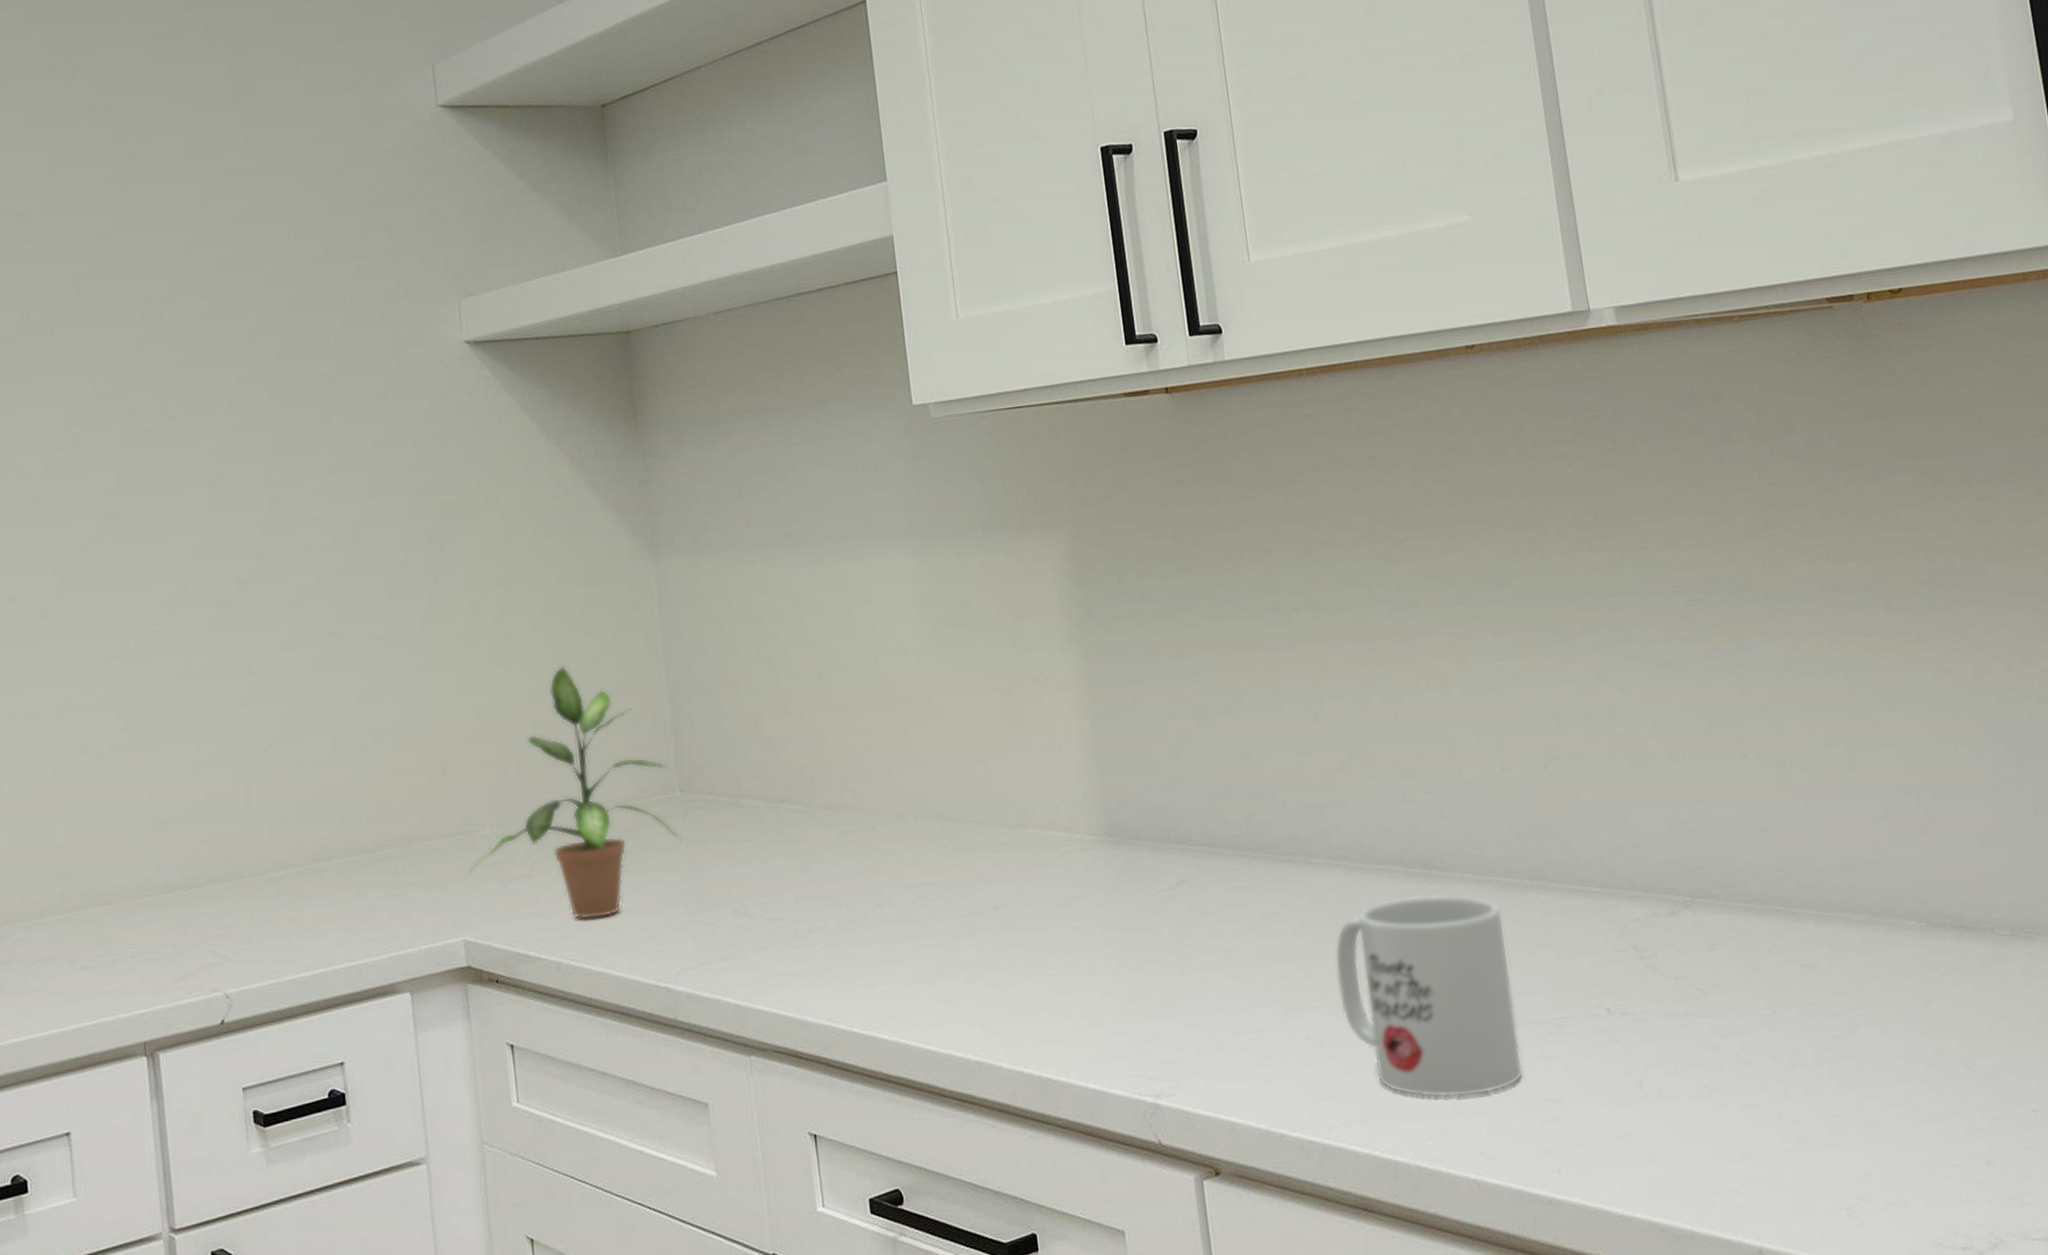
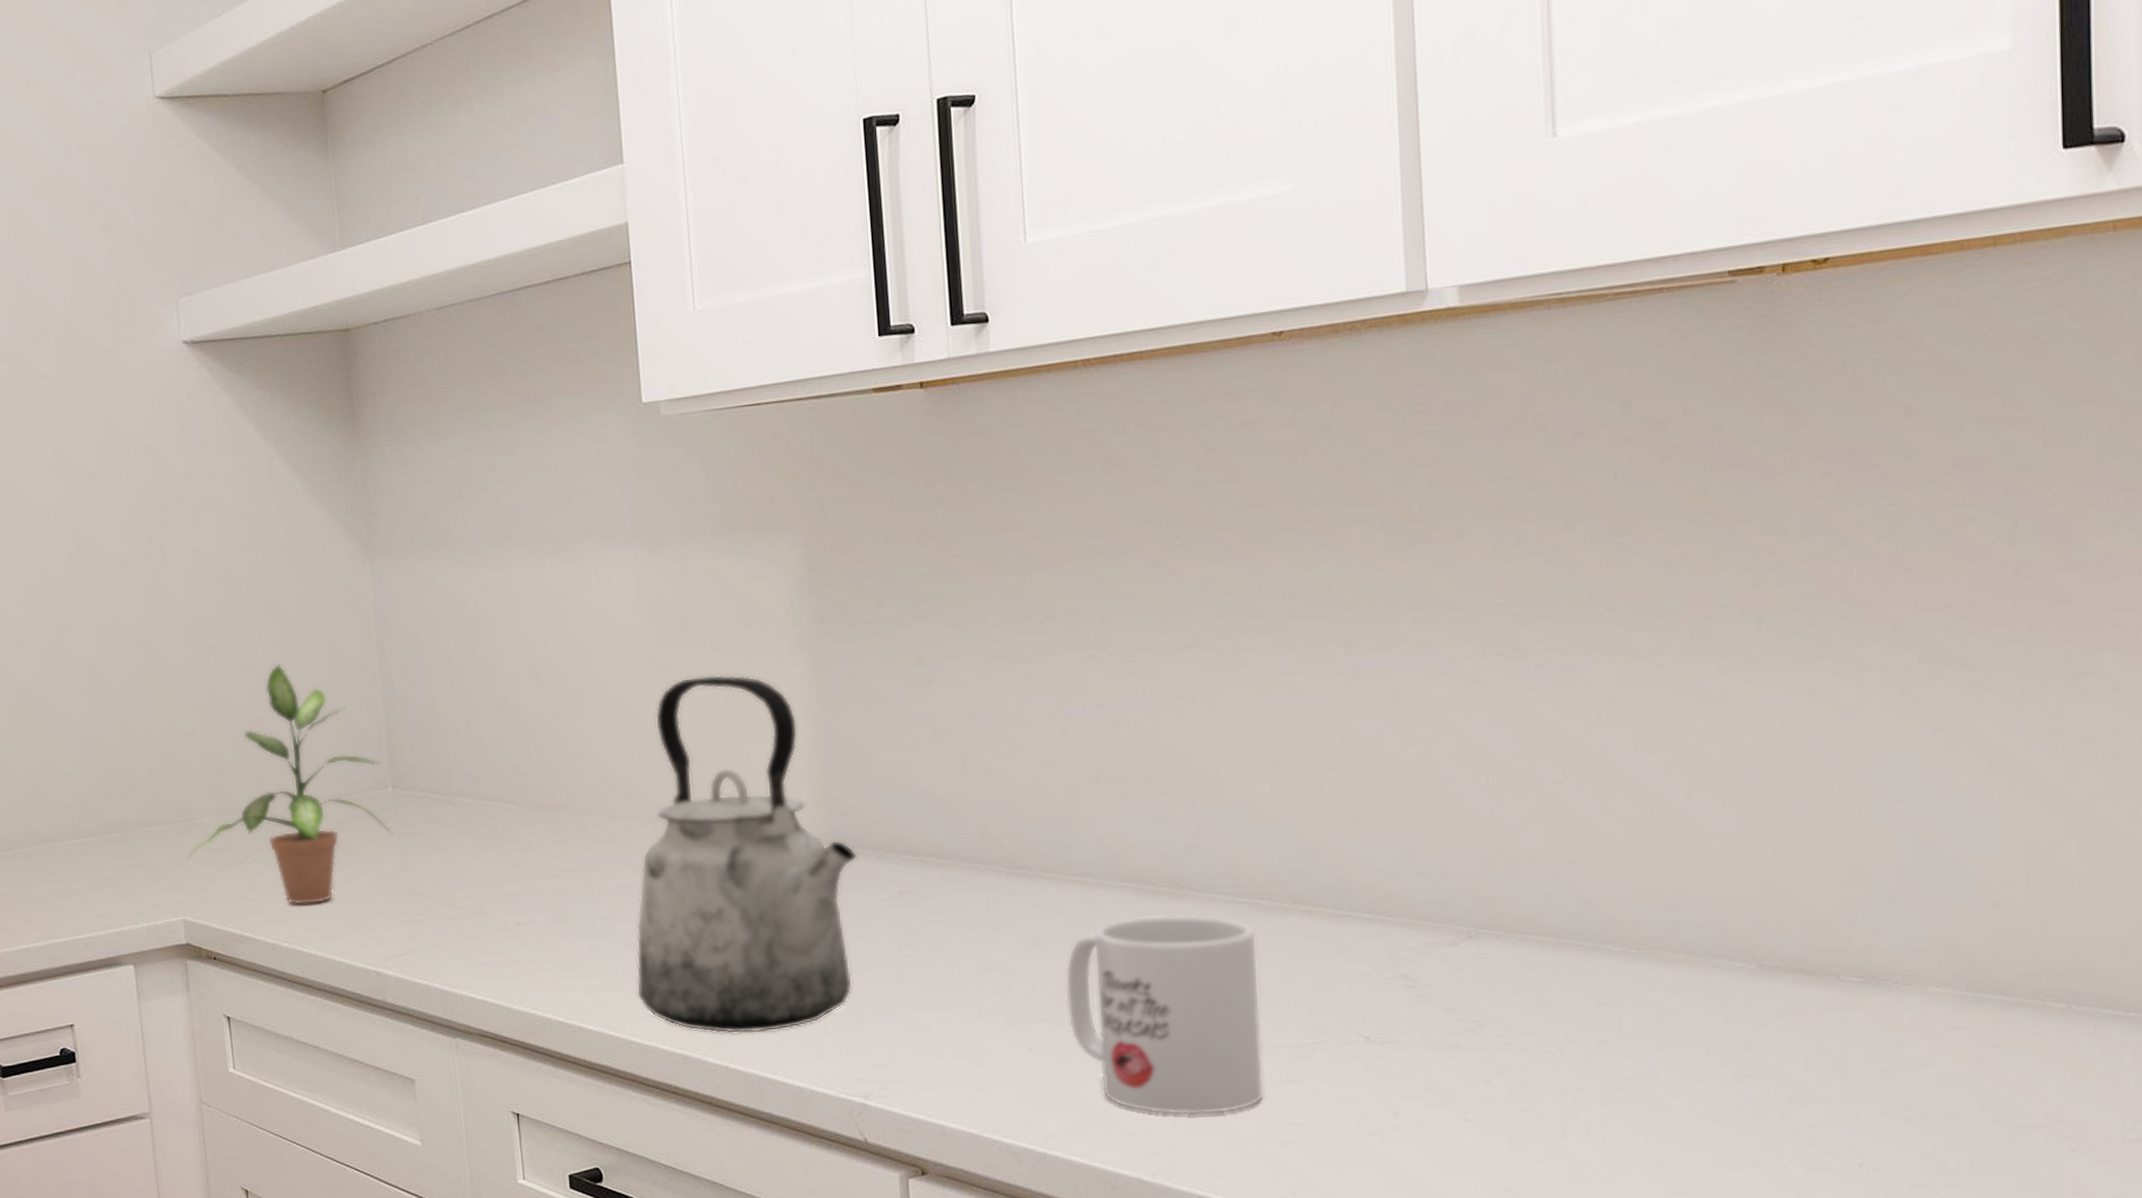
kettle: none [927,669,1138,1037] -> present [636,674,857,1034]

